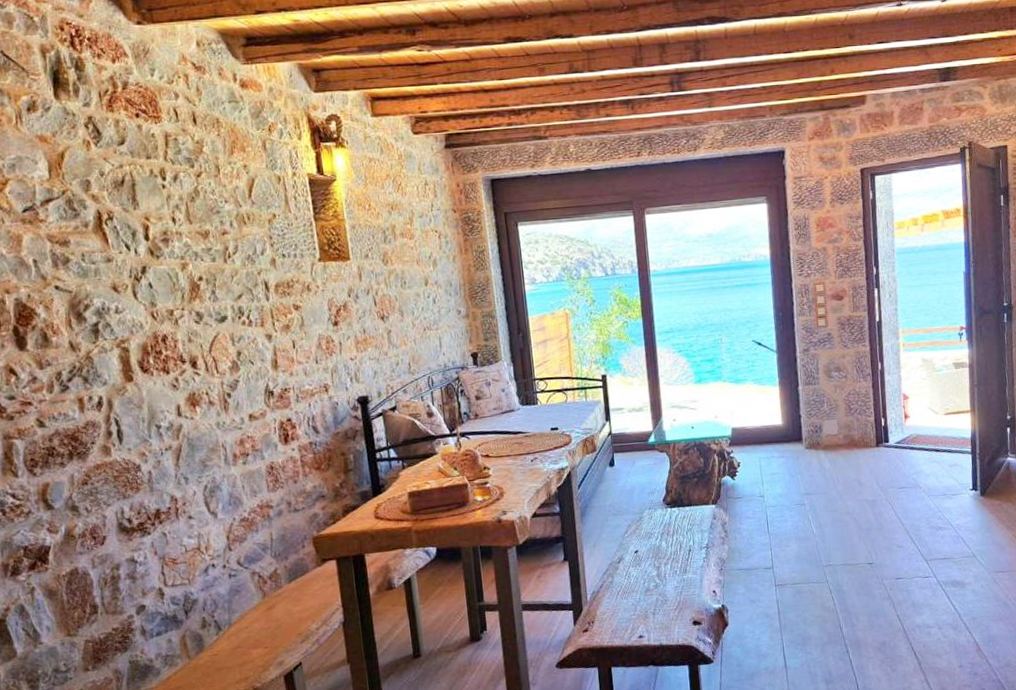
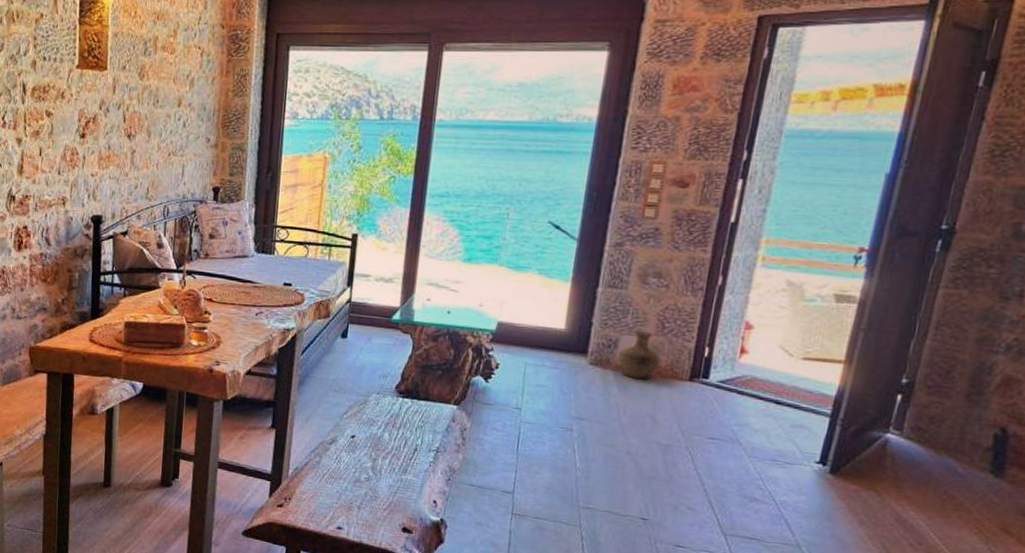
vase: none [824,414,854,454] -> present [618,330,661,380]

